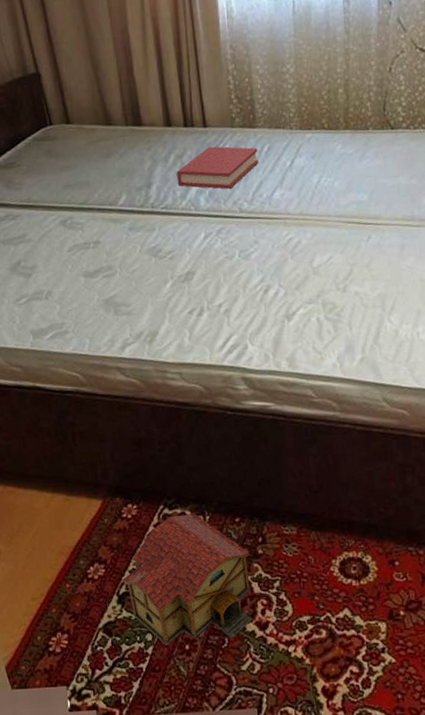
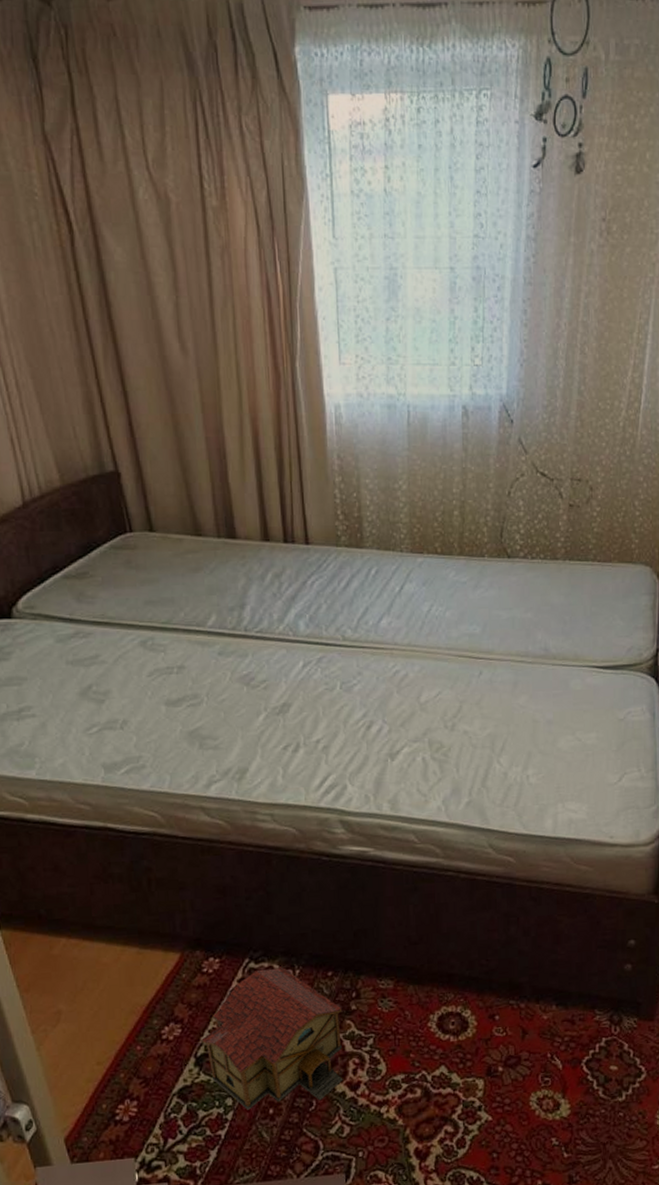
hardback book: present [176,146,259,189] -> none [274,566,365,614]

